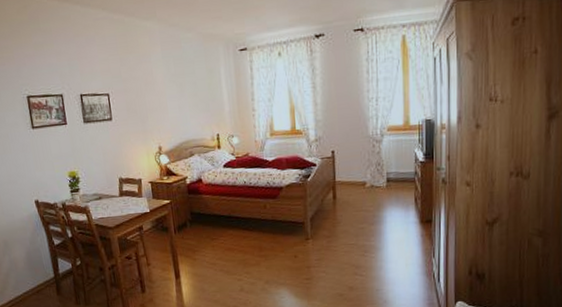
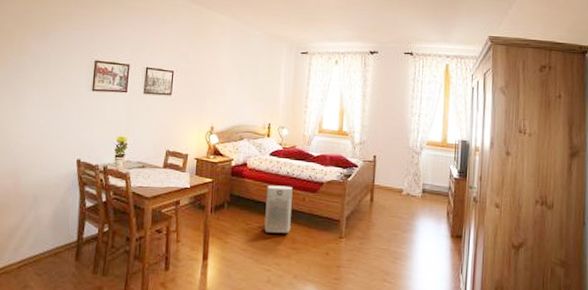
air purifier: none [225,196,256,245] -> present [264,185,293,233]

